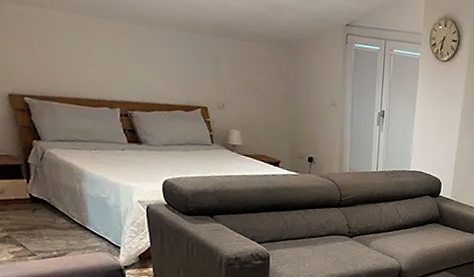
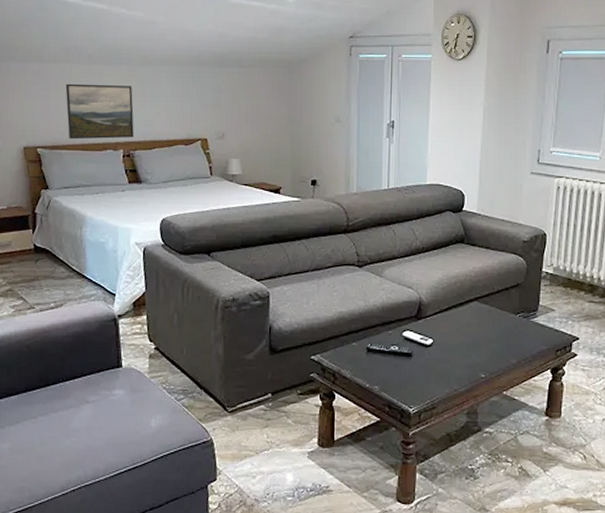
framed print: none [51,31,130,98] -> present [65,83,134,140]

